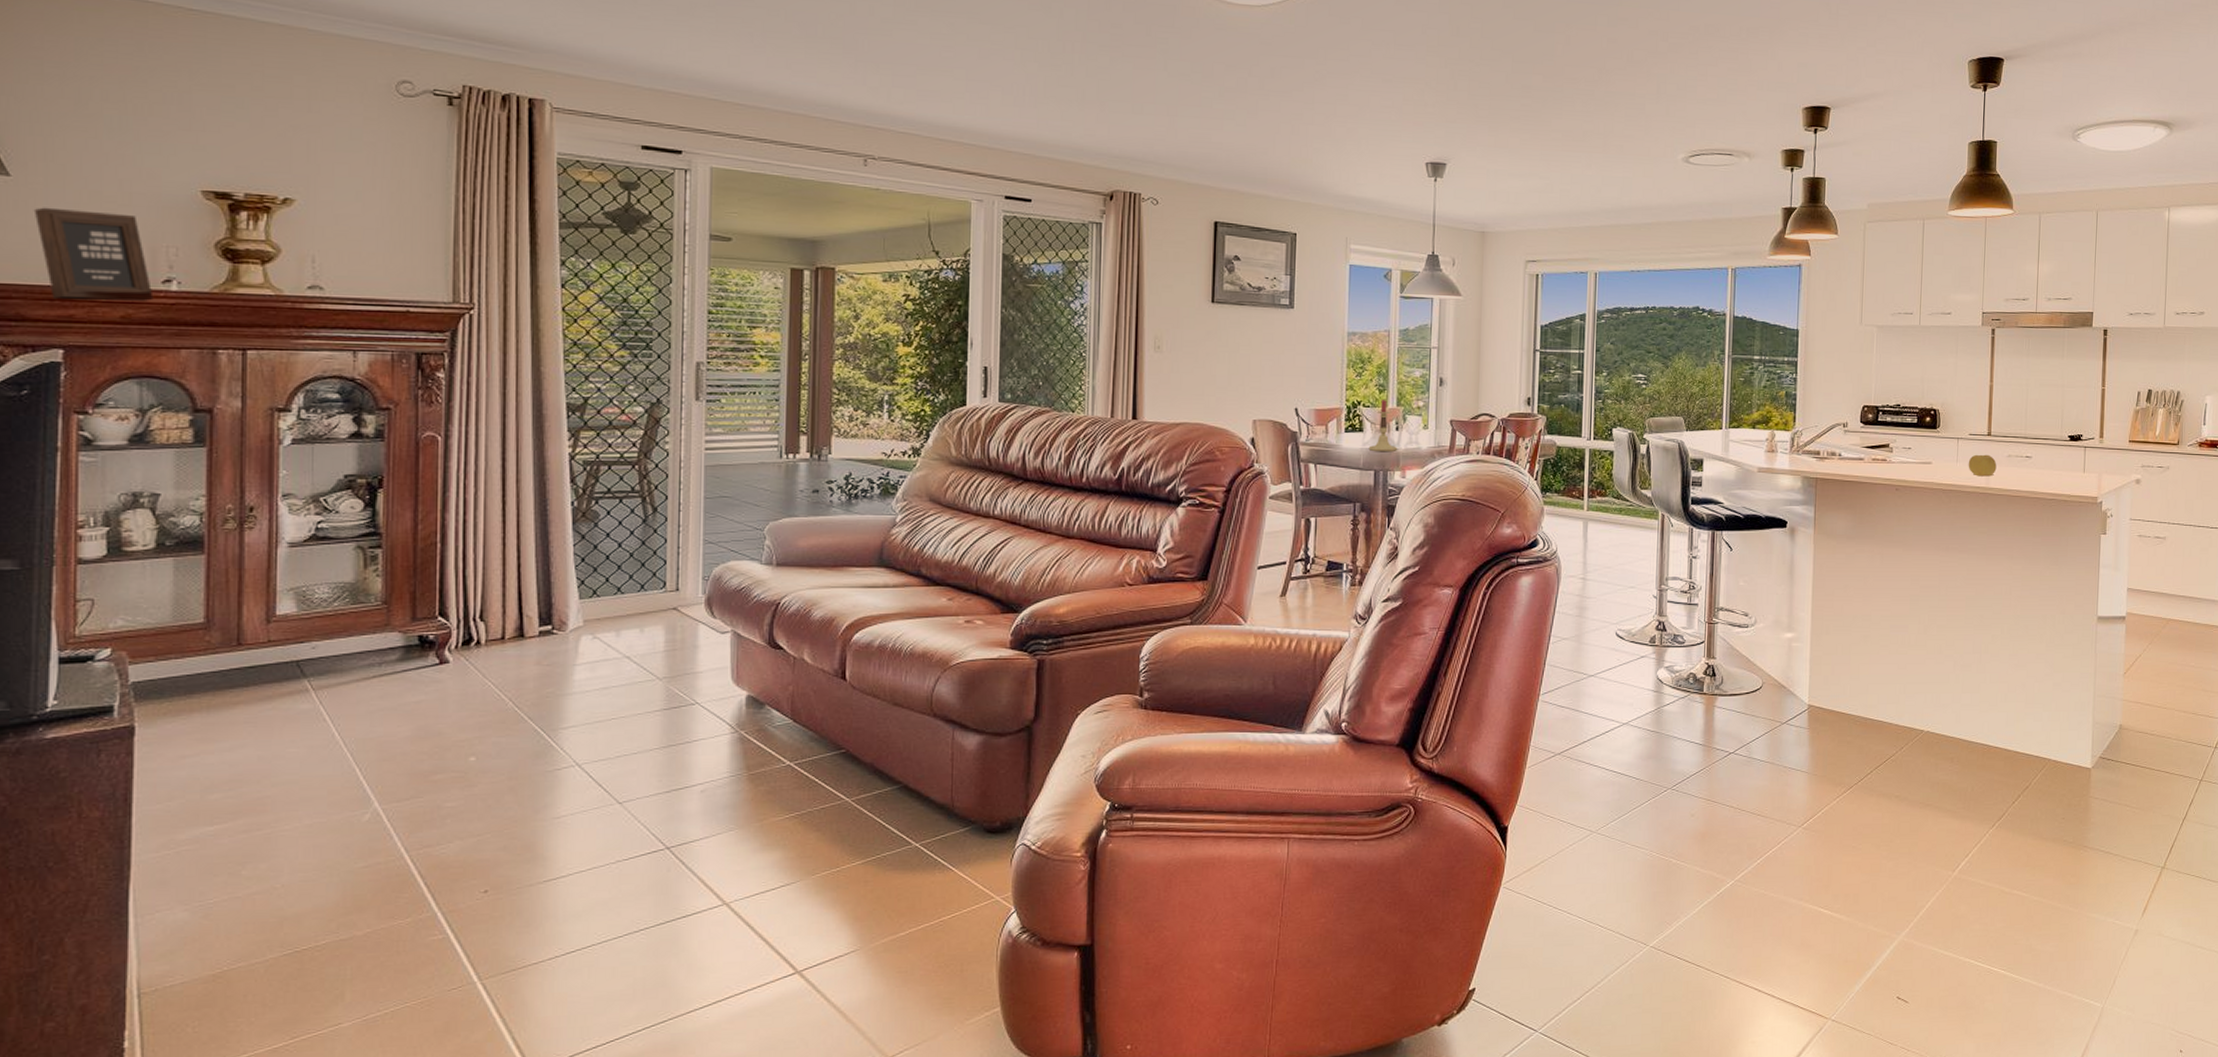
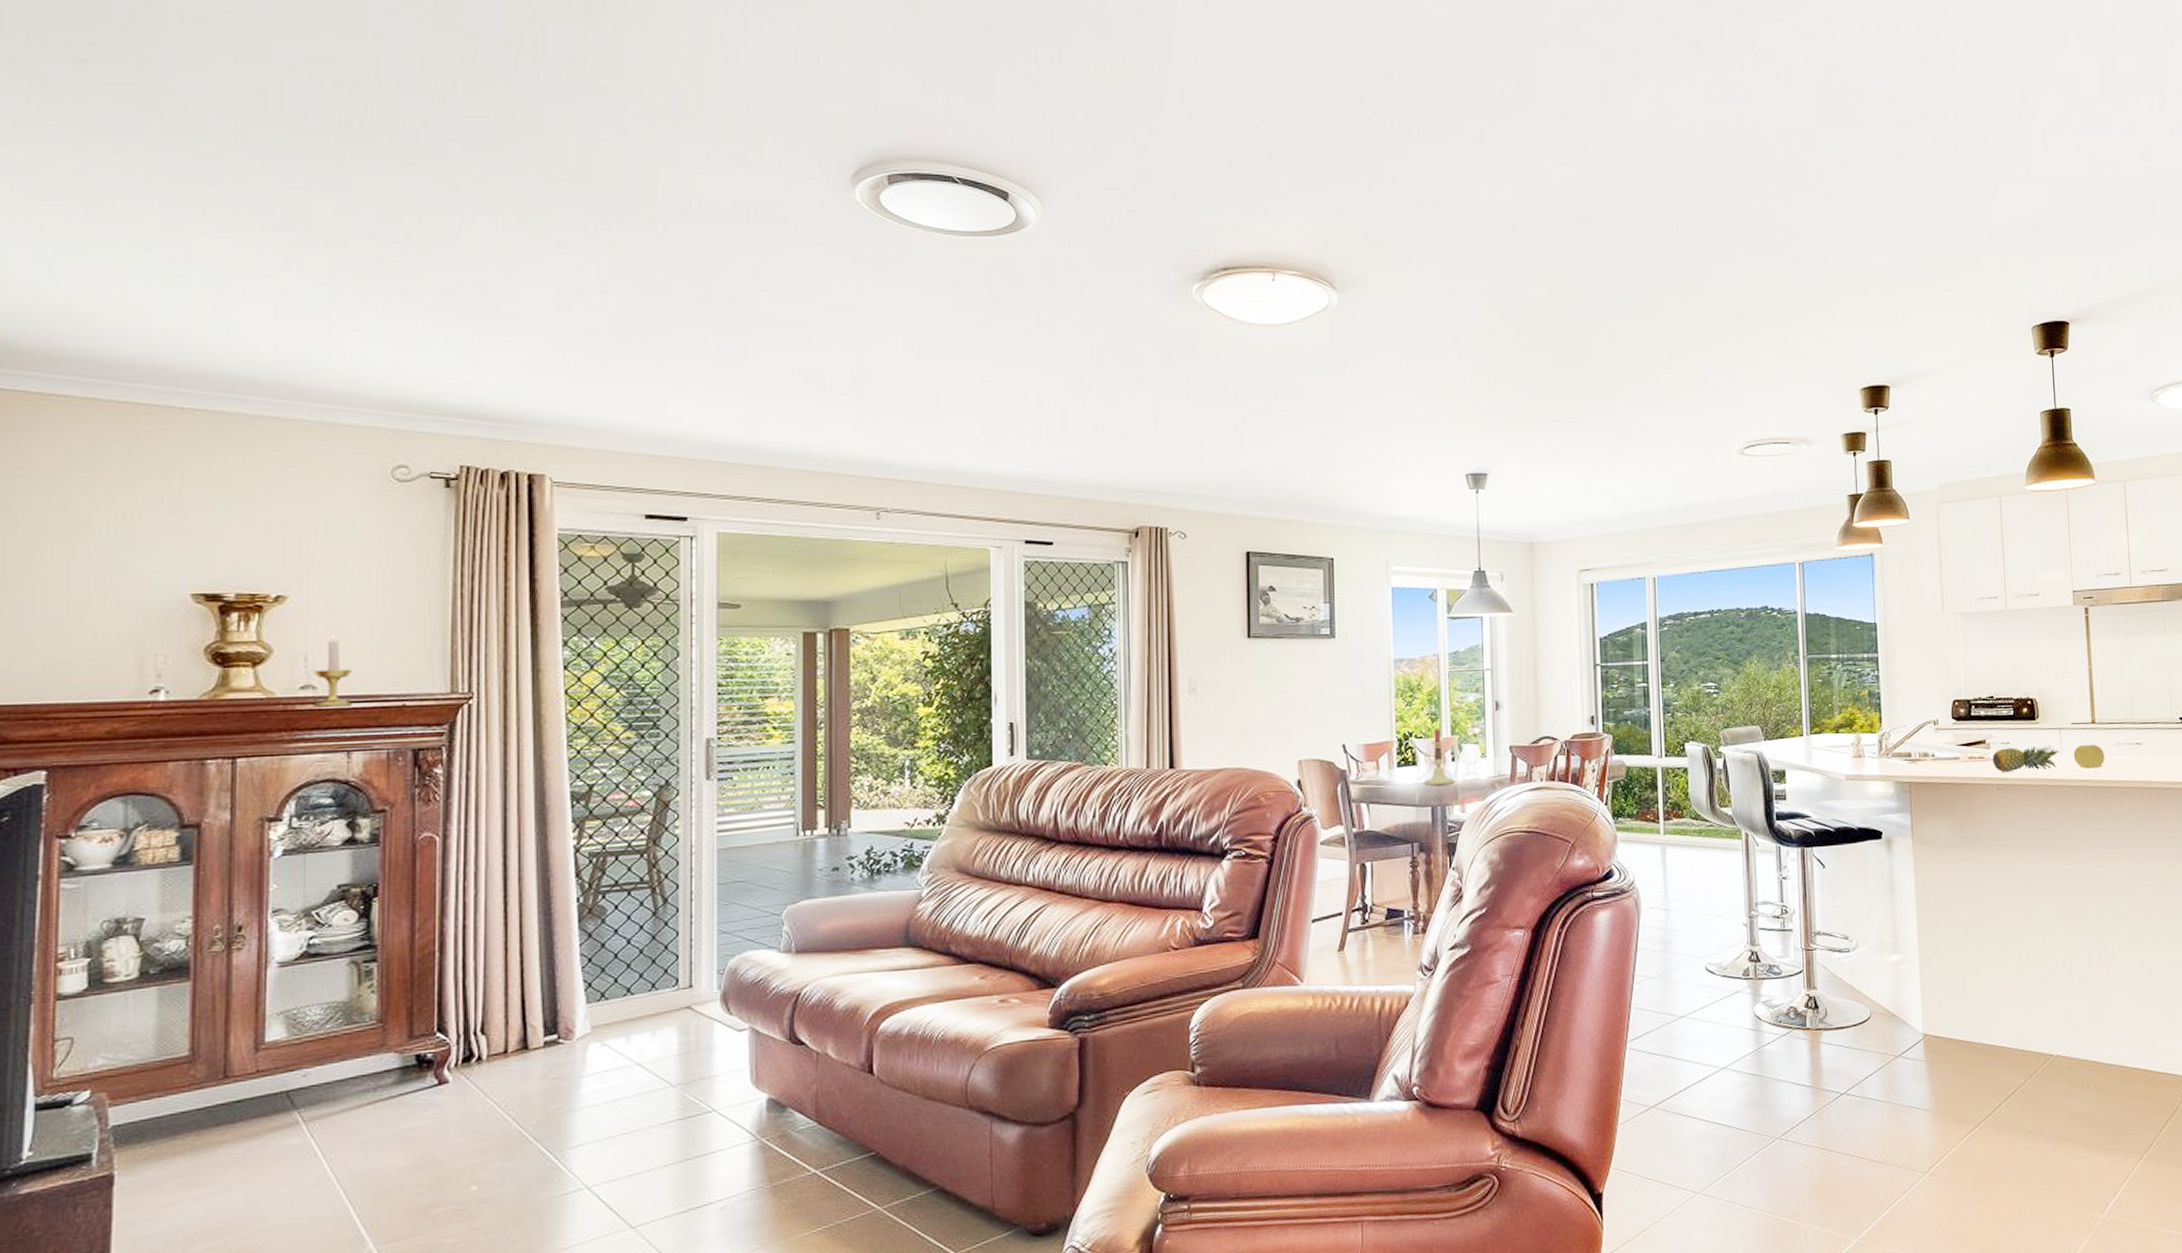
picture frame: present [33,207,154,301] -> none [18,622,141,719]
candlestick: none [321,235,358,308] -> present [313,631,352,707]
fruit: none [1893,452,1955,476] -> present [1992,745,2059,773]

